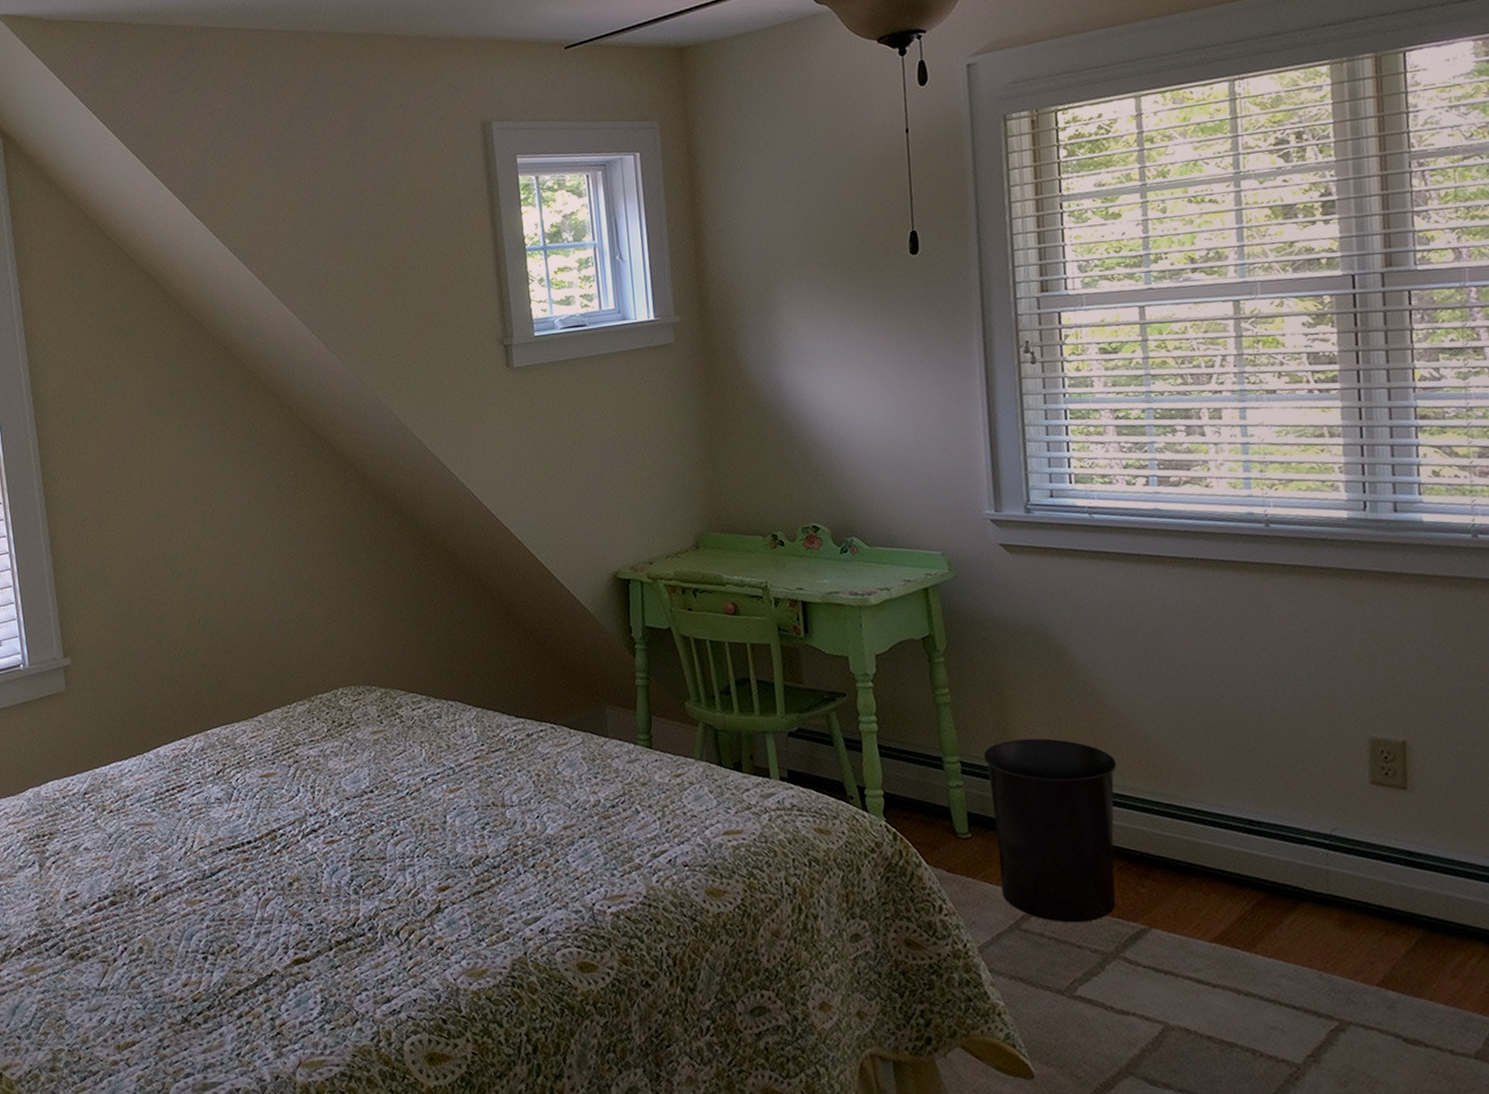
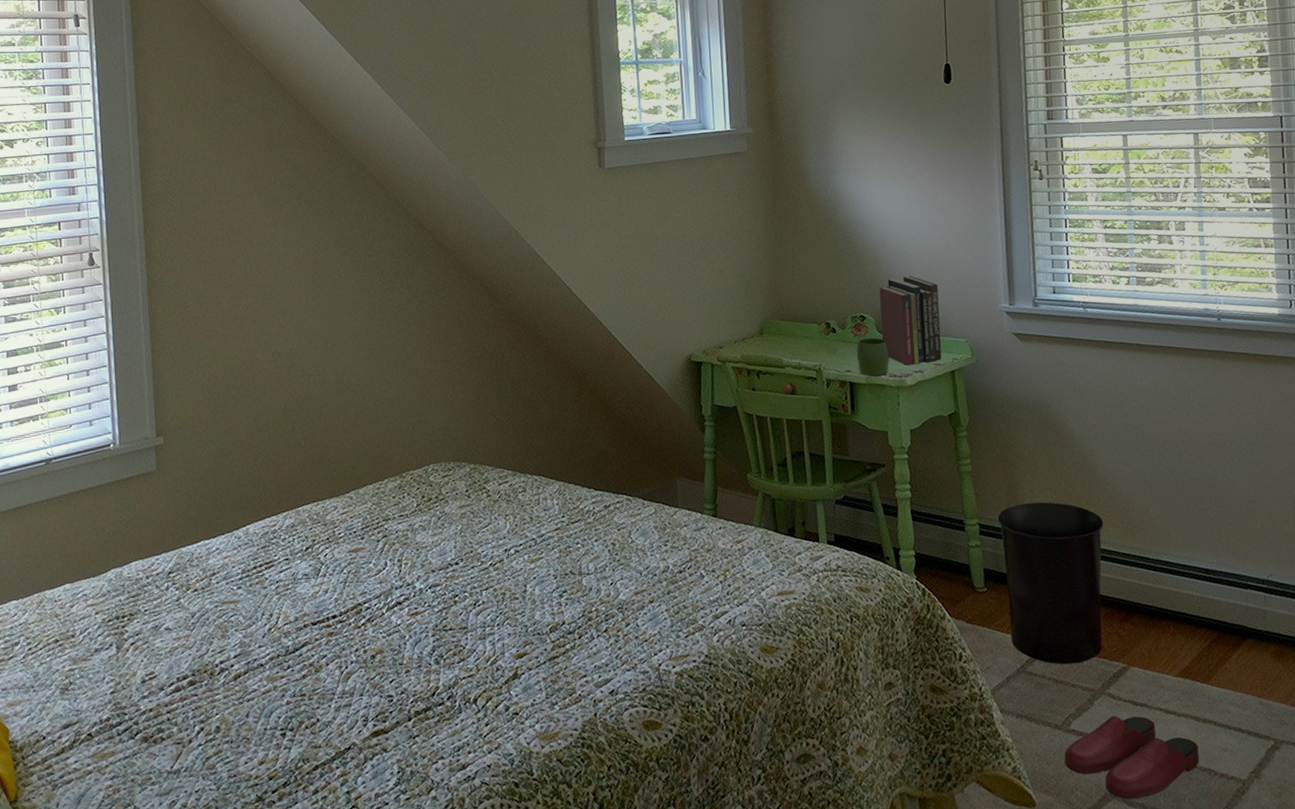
mug: none [809,550,849,595] -> present [857,337,890,377]
books: none [834,479,913,582] -> present [879,275,942,365]
slippers: none [1068,983,1241,1078] -> present [1064,716,1200,799]

